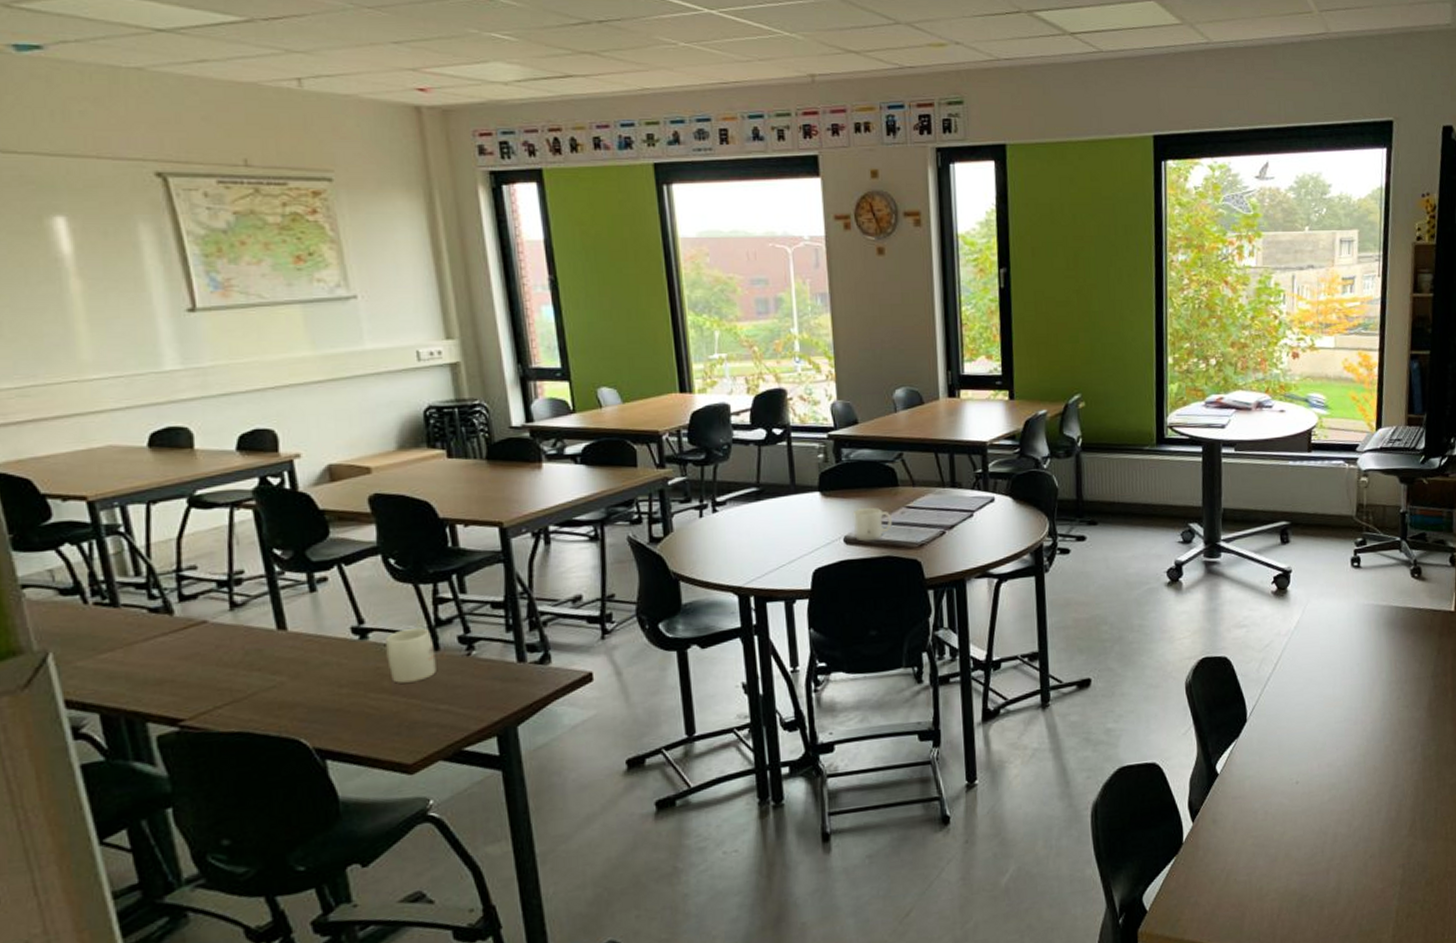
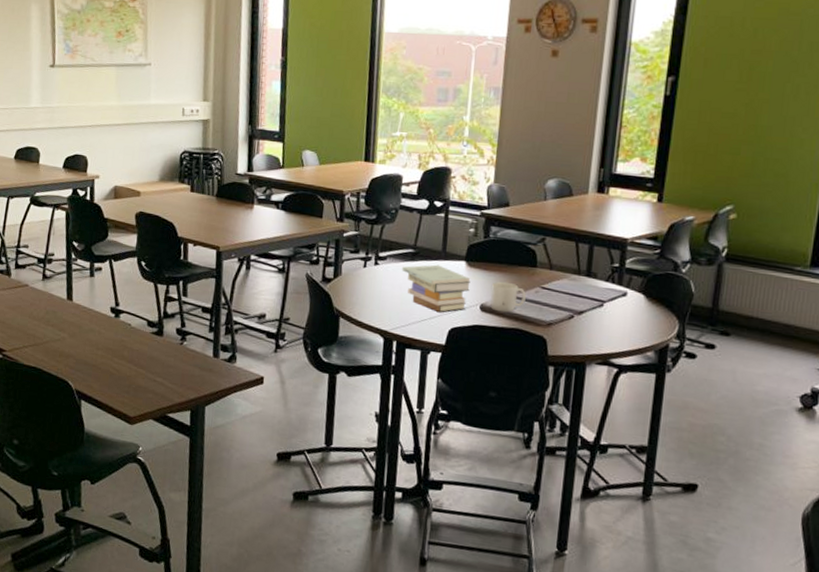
mug: present [385,628,437,683] -> none [129,316,161,357]
books: none [746,500,829,555] -> present [401,264,471,313]

